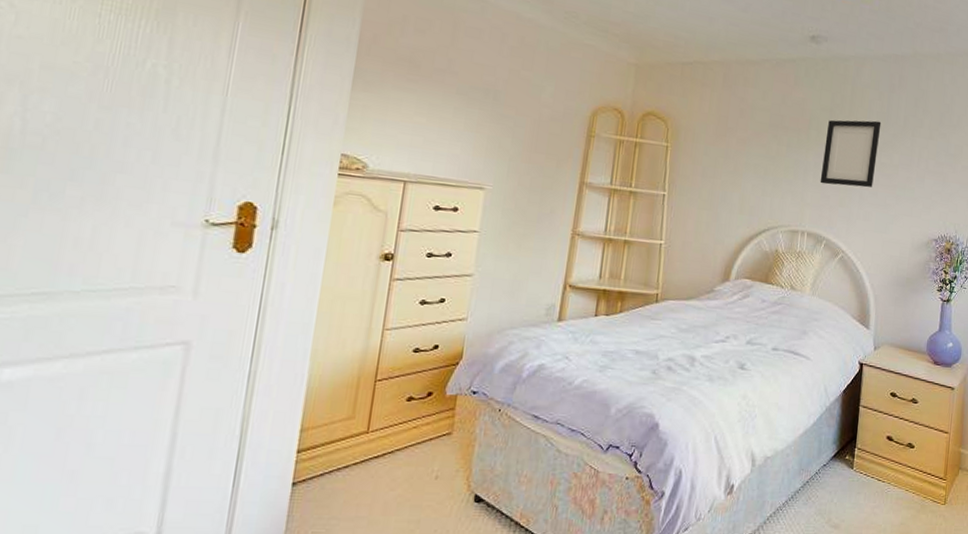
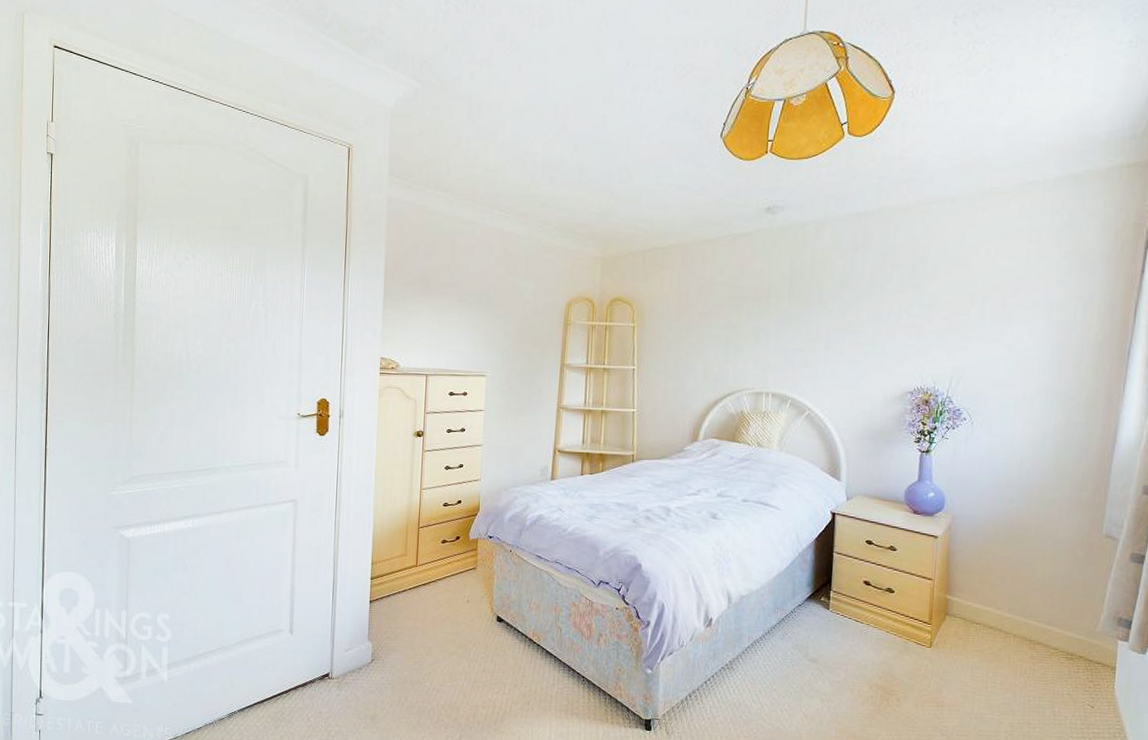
picture frame: present [820,120,882,188] -> none [782,281,845,347]

